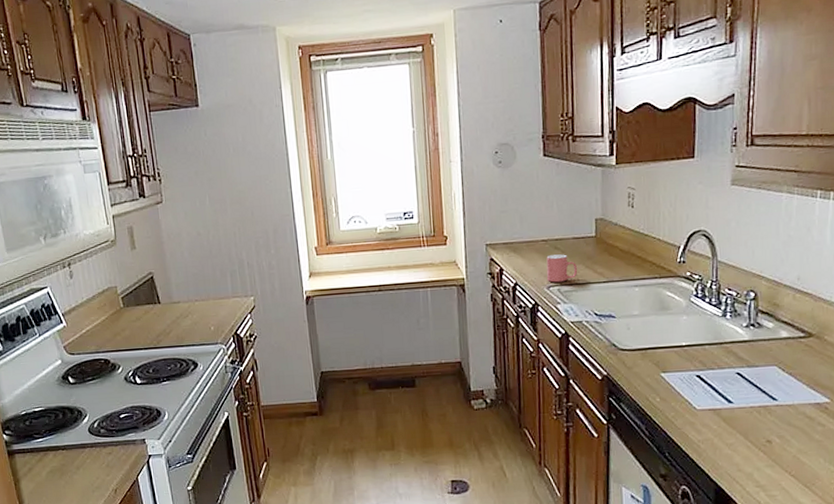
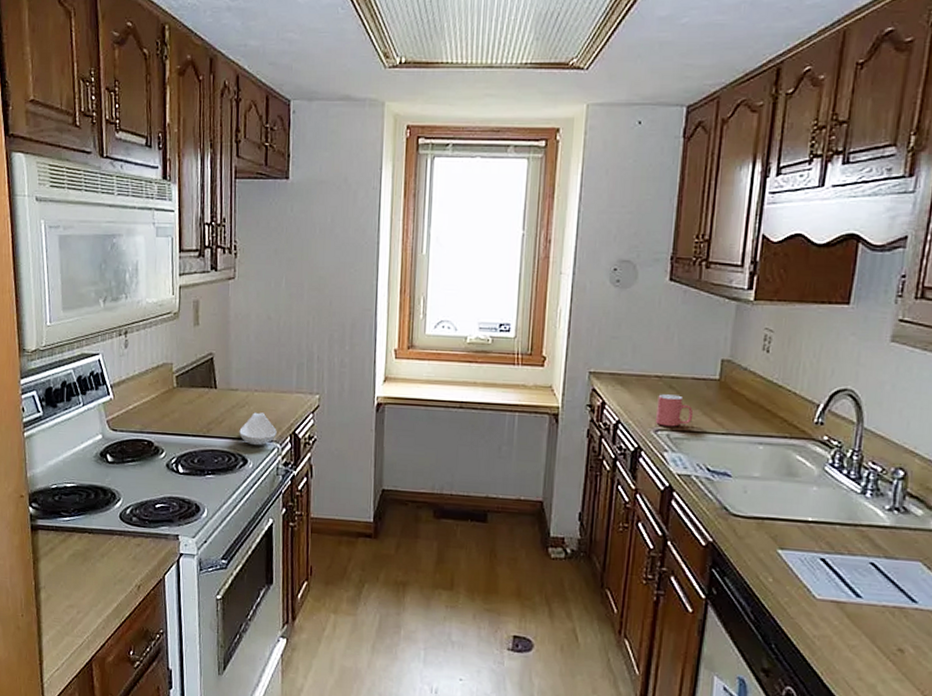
spoon rest: none [186,319,221,350] -> present [239,412,277,446]

